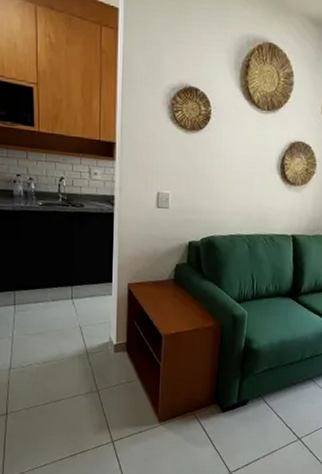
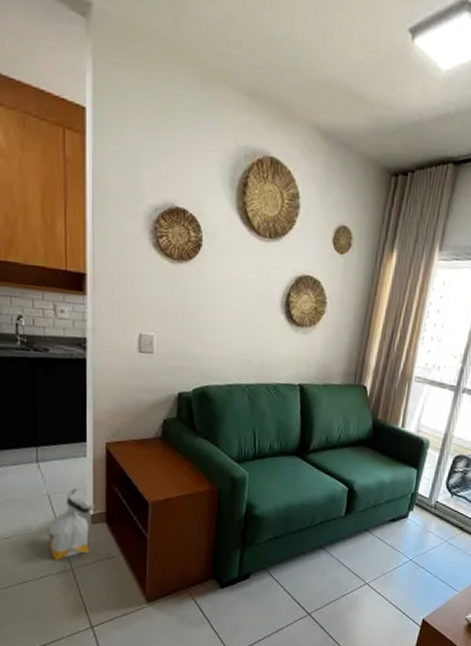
bag: none [79,319,118,383] -> present [48,486,95,561]

